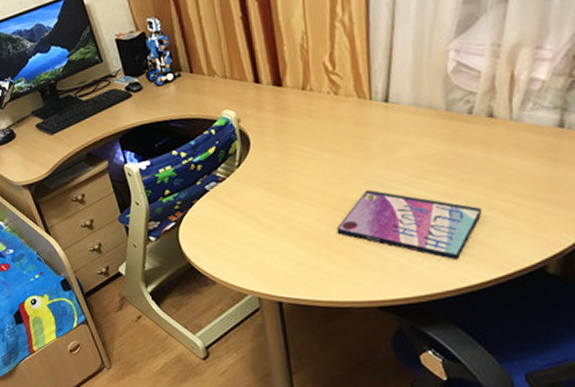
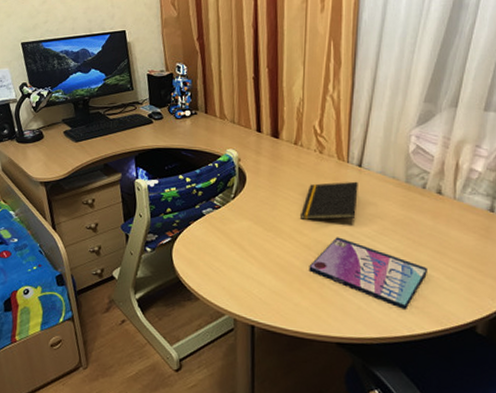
notepad: none [319,120,387,177] -> present [301,181,358,220]

